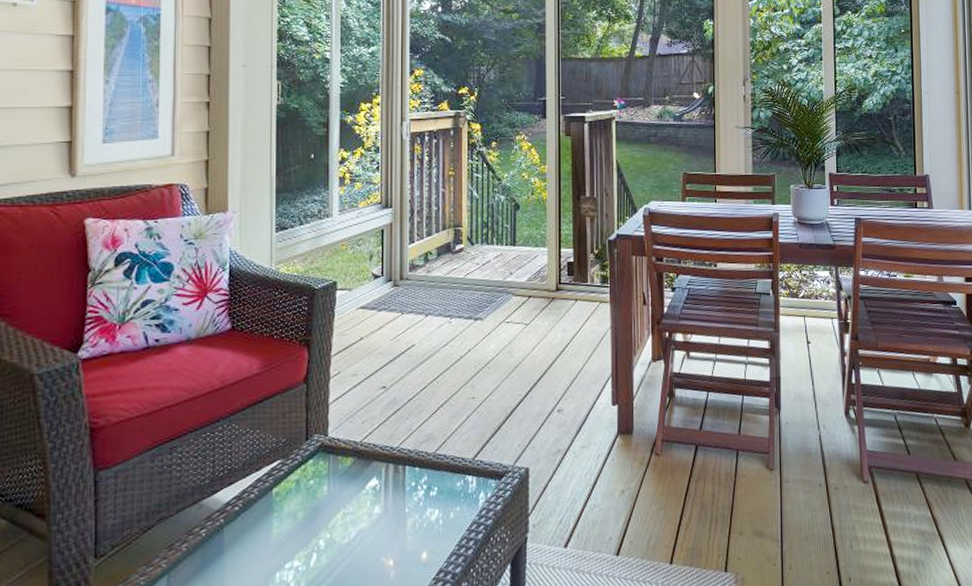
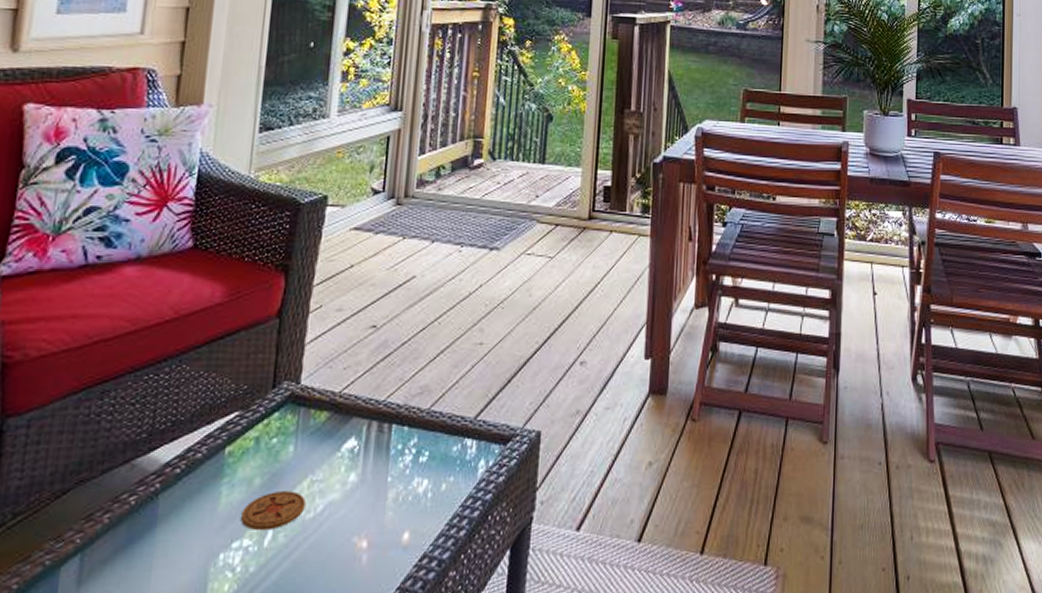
coaster: none [290,522,341,555] -> present [240,491,306,531]

